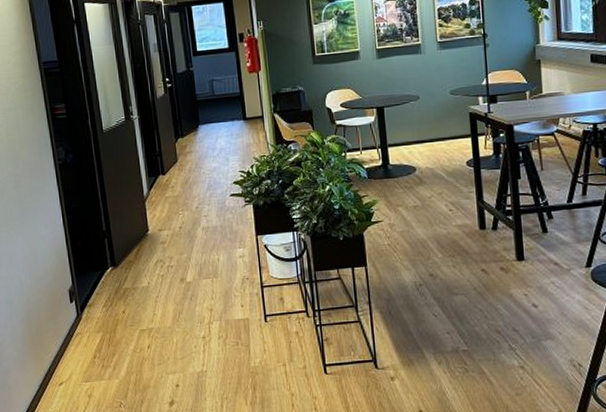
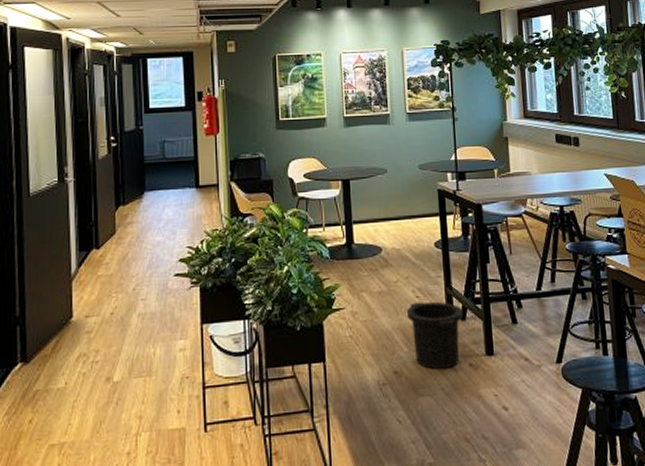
trash can: none [440,214,494,273] -> present [406,301,463,370]

